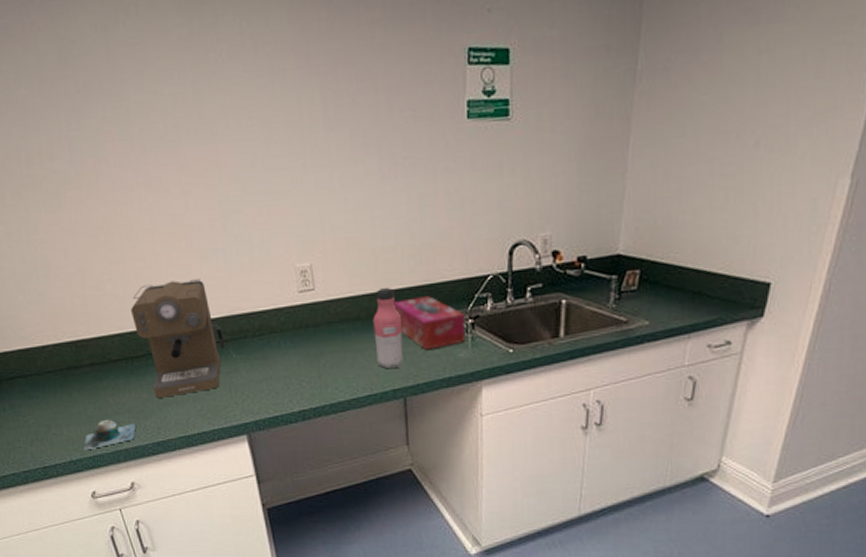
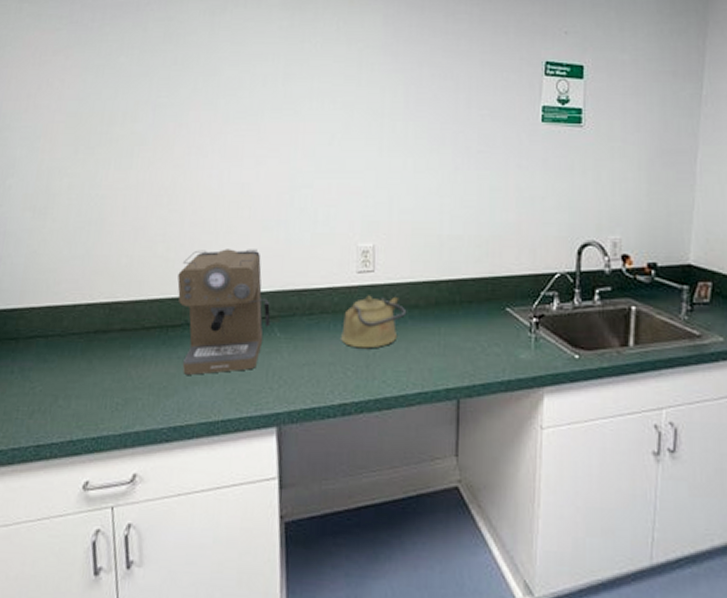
mug: present [83,419,136,451] -> none [88,394,154,430]
kettle: none [291,312,350,362] -> present [341,295,407,349]
water bottle: present [373,288,404,369] -> none [430,277,463,365]
tissue box: present [393,296,466,350] -> none [455,289,530,348]

